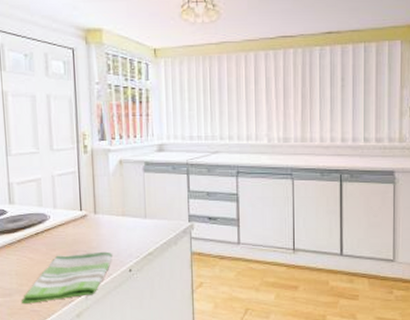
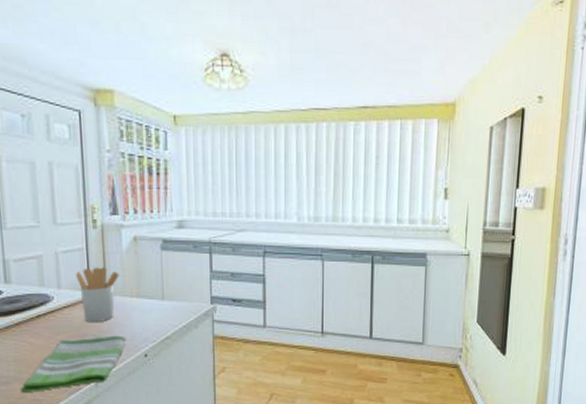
utensil holder: none [69,188,107,240] -> present [76,267,119,323]

